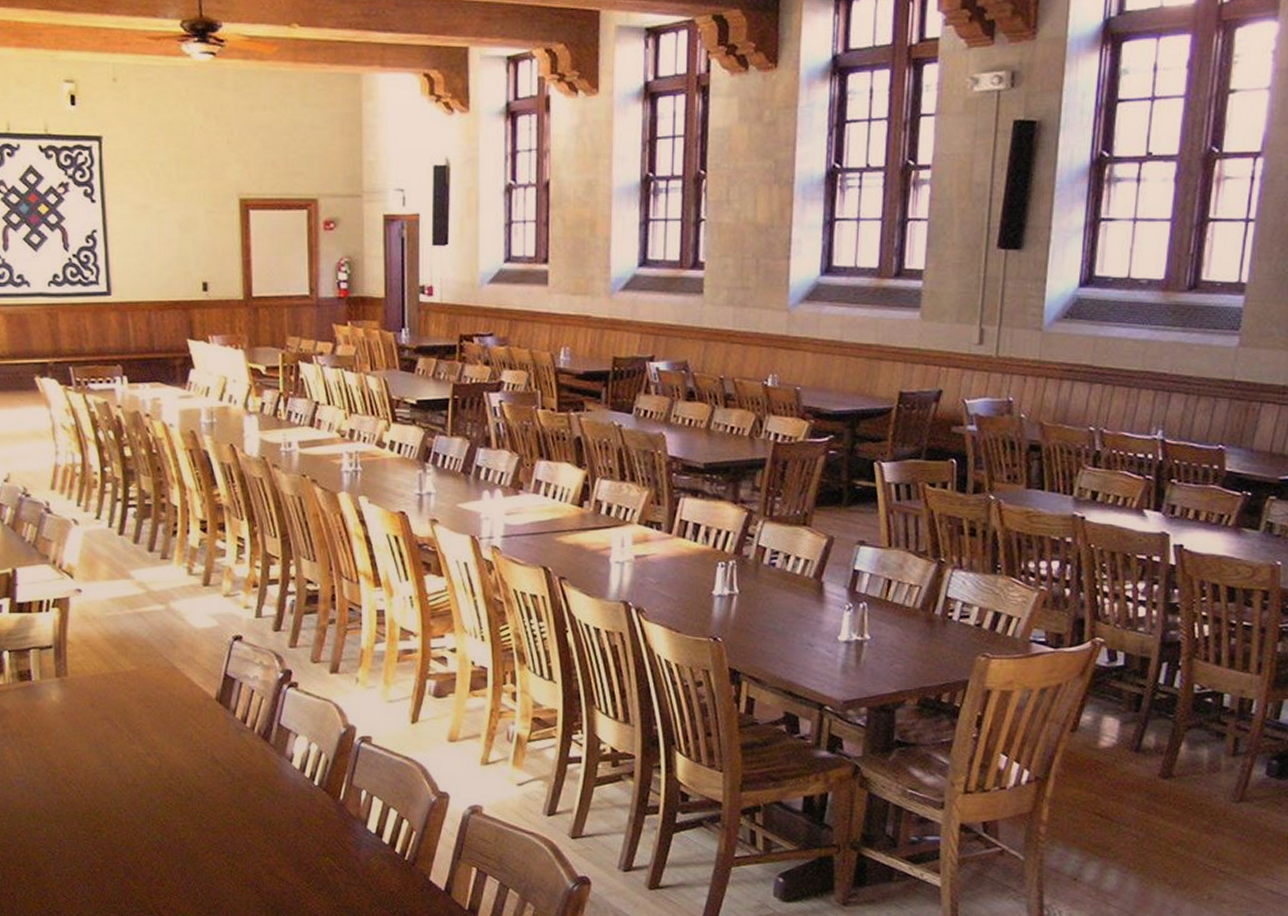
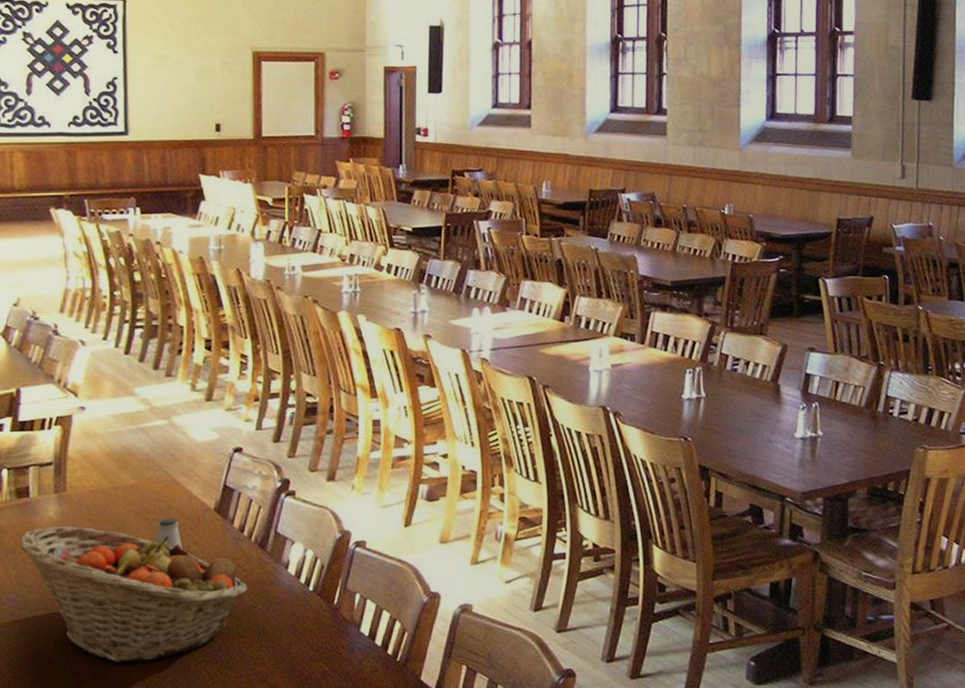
fruit basket: none [26,710,253,848] -> present [20,526,248,662]
saltshaker: none [159,706,186,738] -> present [156,518,183,549]

